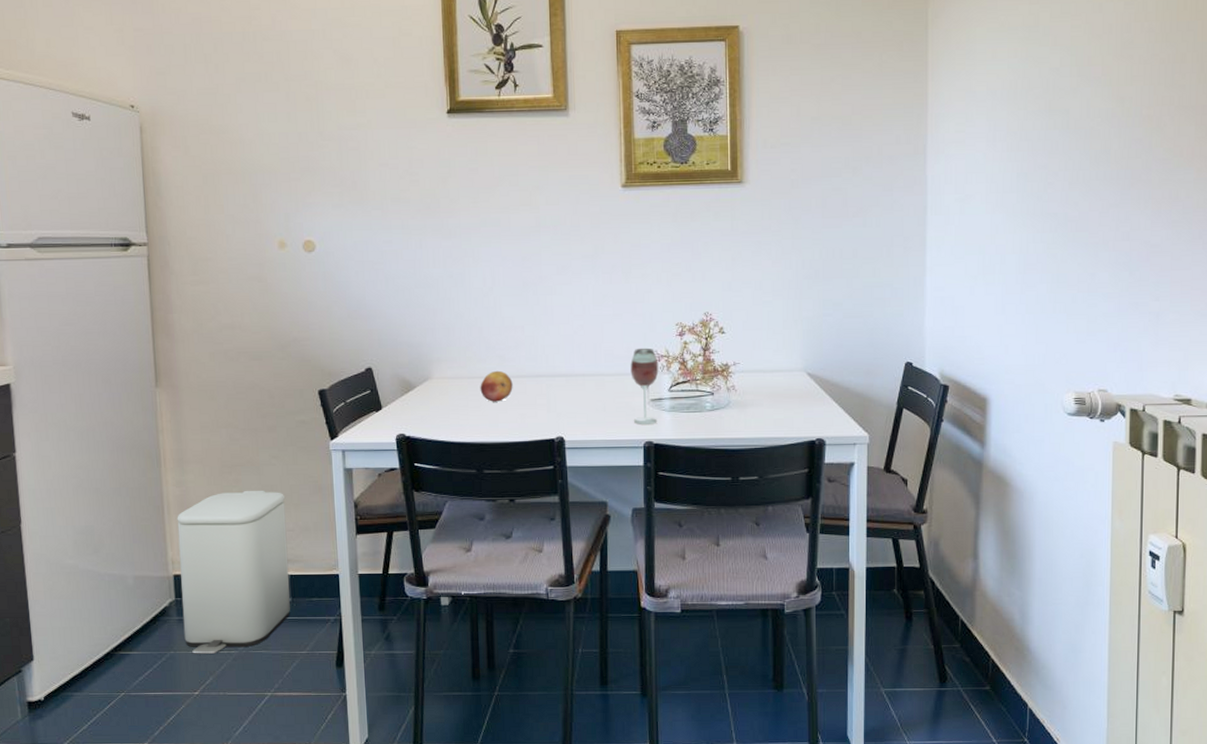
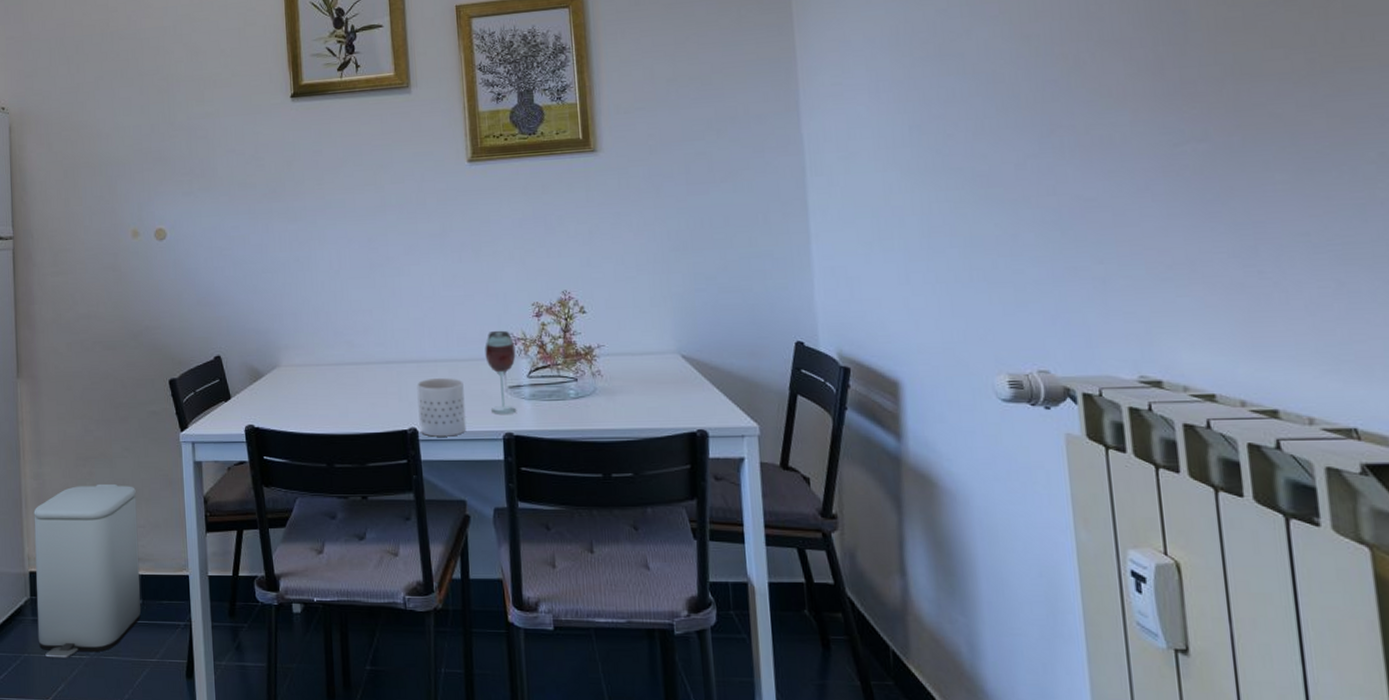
fruit: present [480,370,513,402] -> none [328,357,363,391]
mug: none [565,390,610,445] -> present [417,377,467,437]

